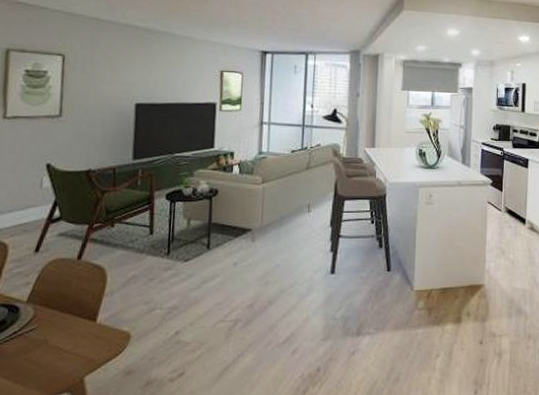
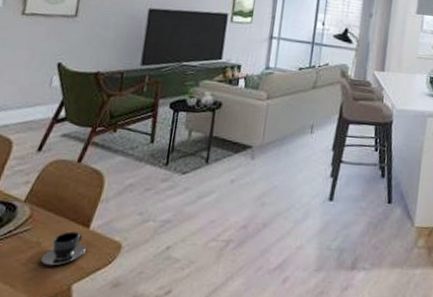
teacup: none [50,326,95,361] -> present [41,231,86,266]

